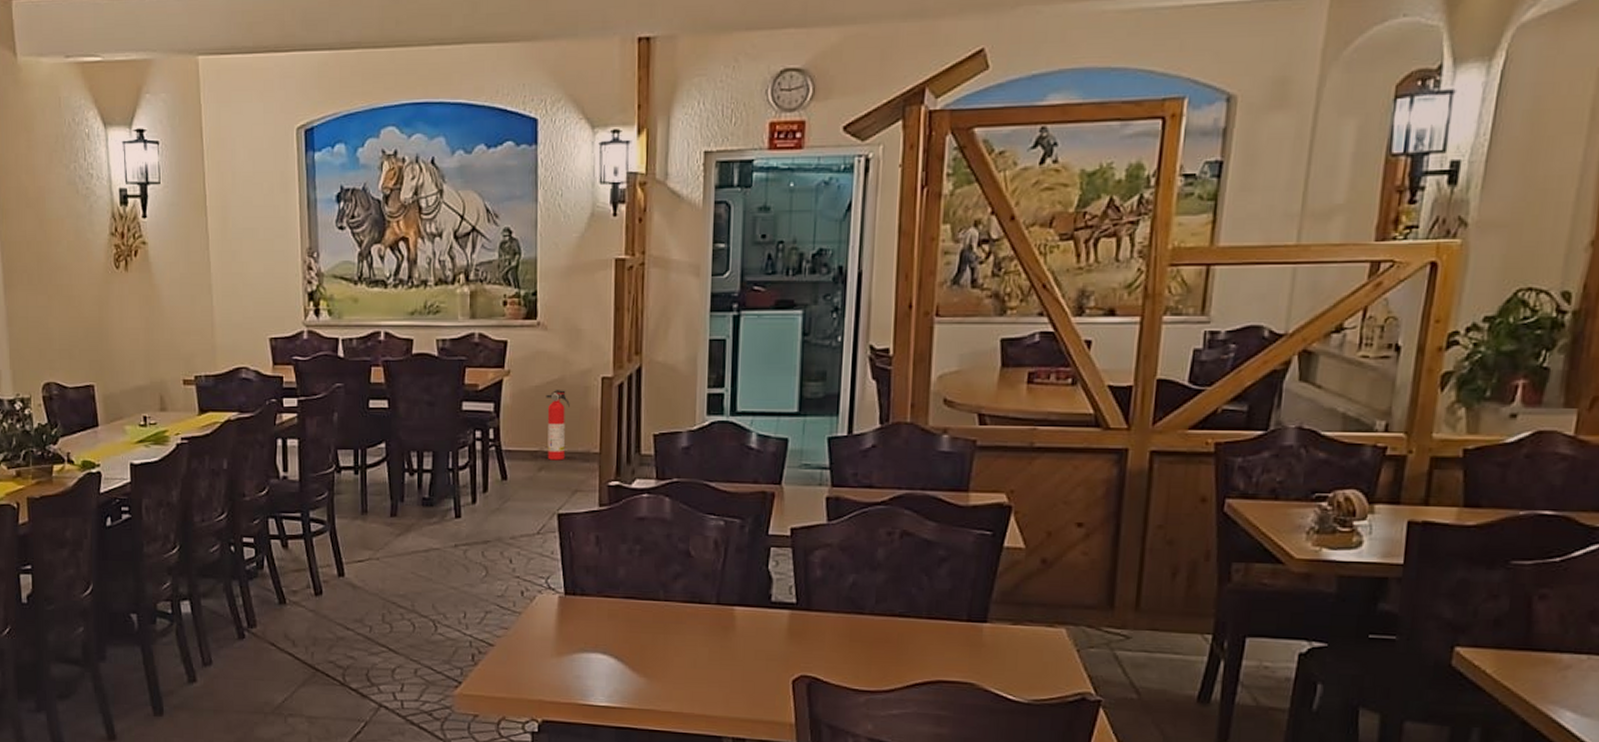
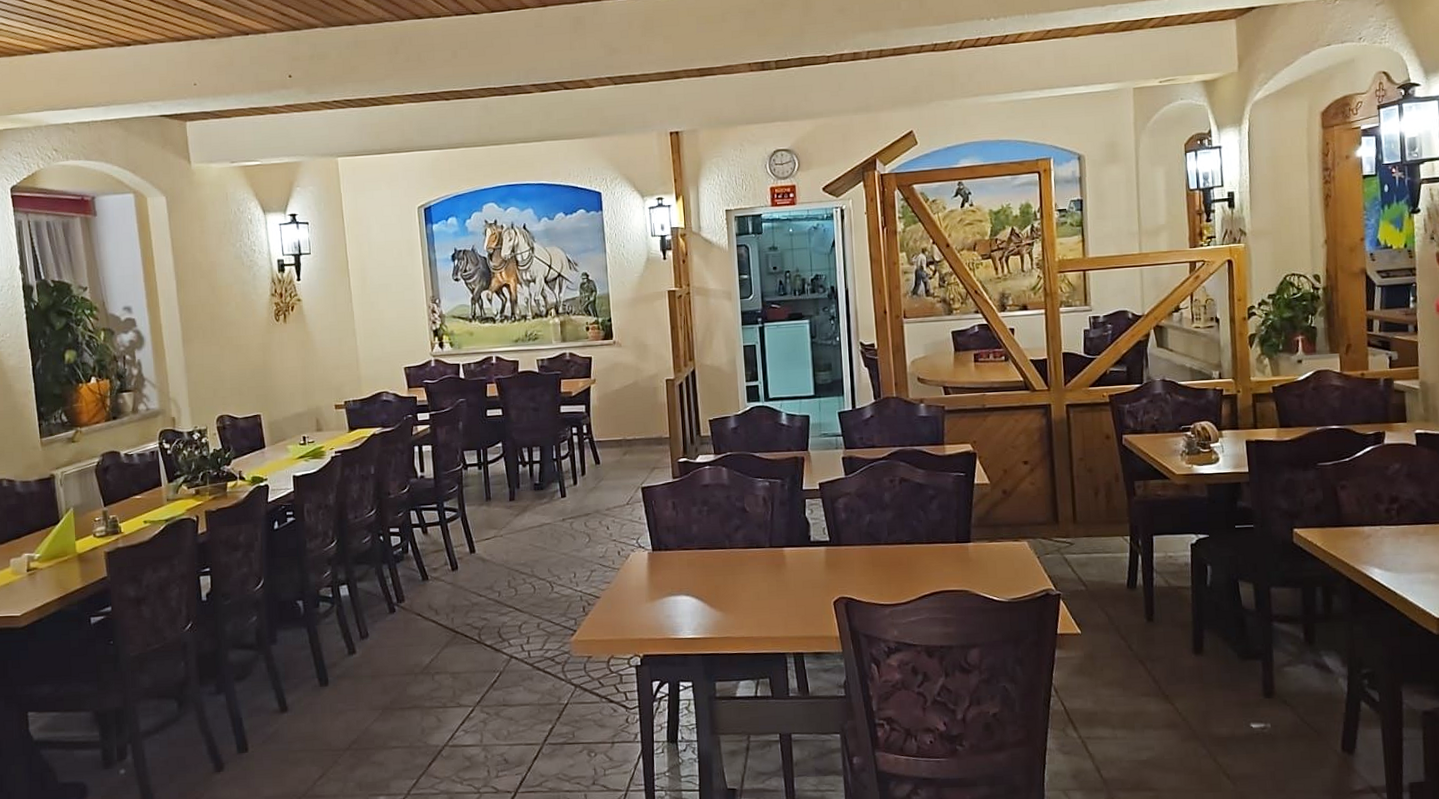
fire extinguisher: present [546,390,570,461] -> none [625,391,644,446]

